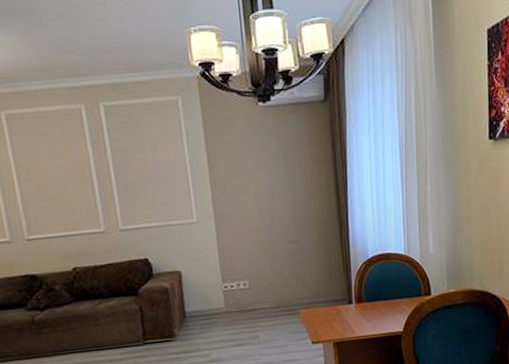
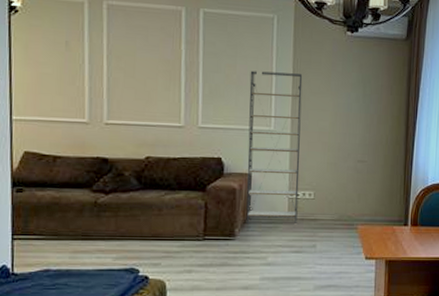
shelving unit: none [162,157,236,323] -> present [246,70,303,224]

